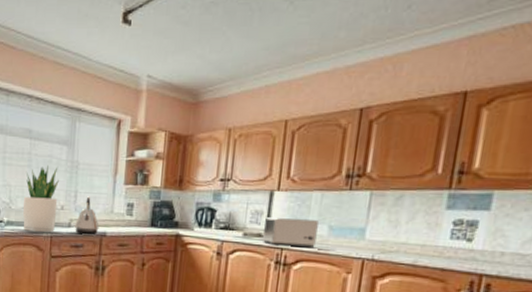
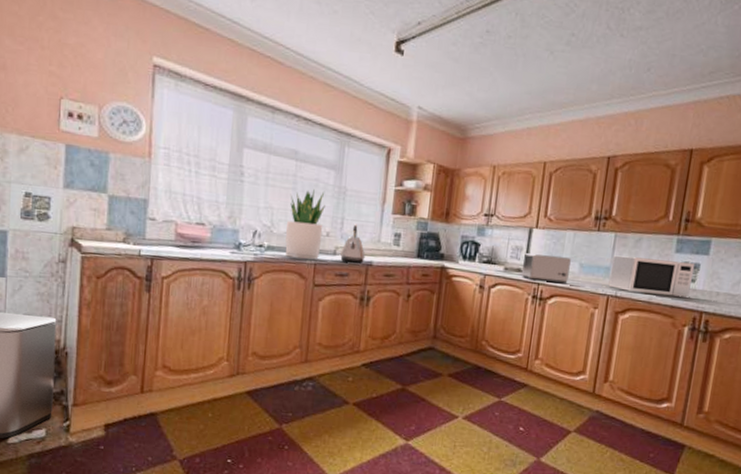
microwave: none [363,215,473,259] -> present [608,255,696,298]

